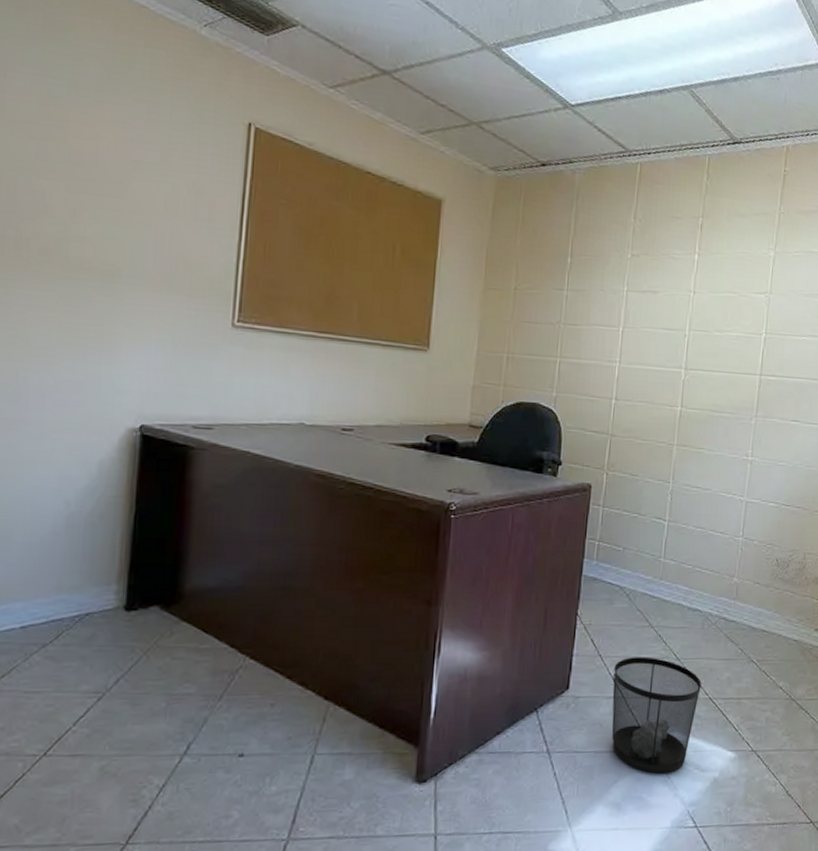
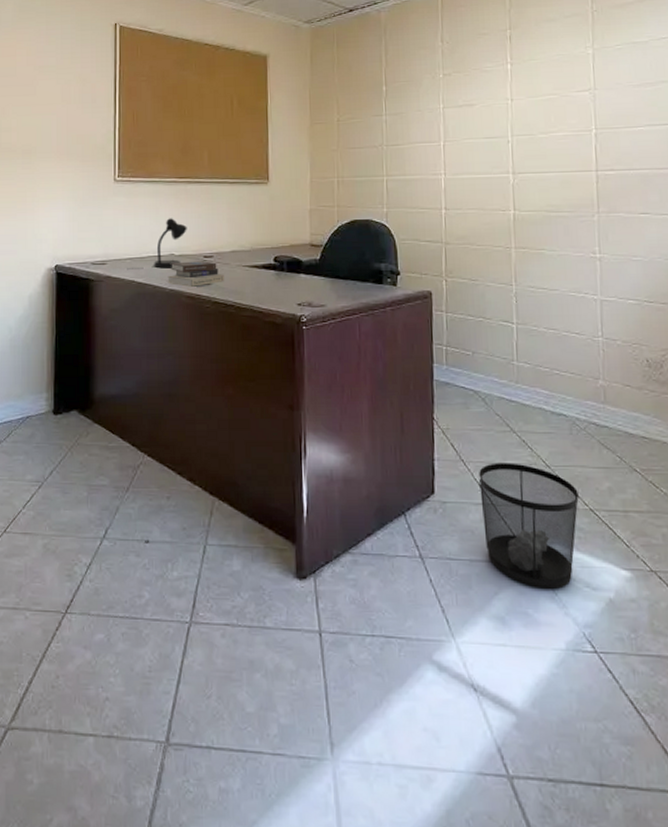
desk lamp: none [241,379,324,440] -> present [127,218,187,269]
books: none [293,433,365,464] -> present [167,261,224,287]

